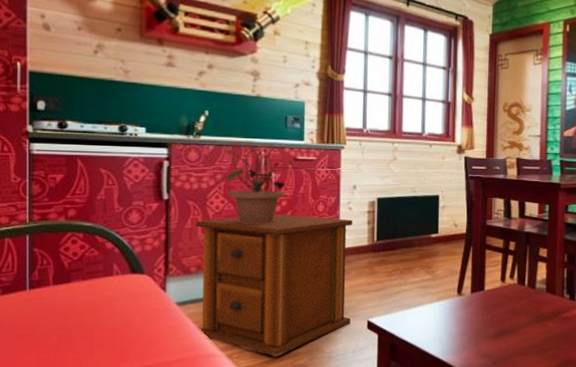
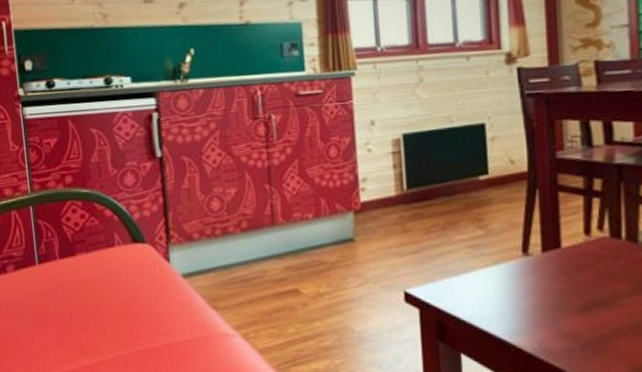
side table: present [196,214,353,357] -> none [193,163,383,337]
potted plant: present [214,140,295,224] -> none [208,79,298,179]

